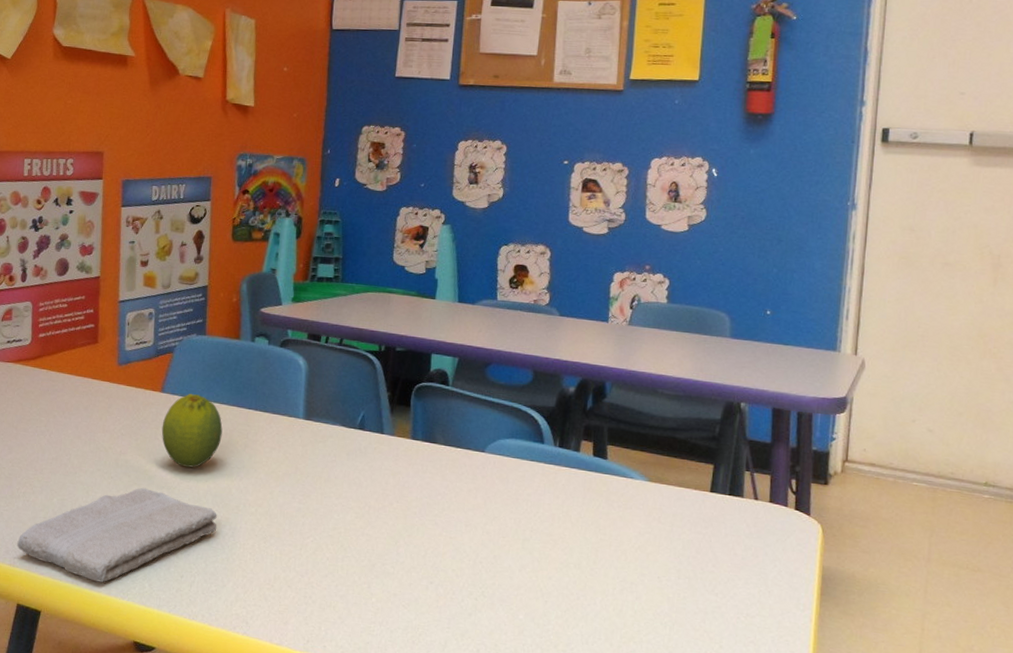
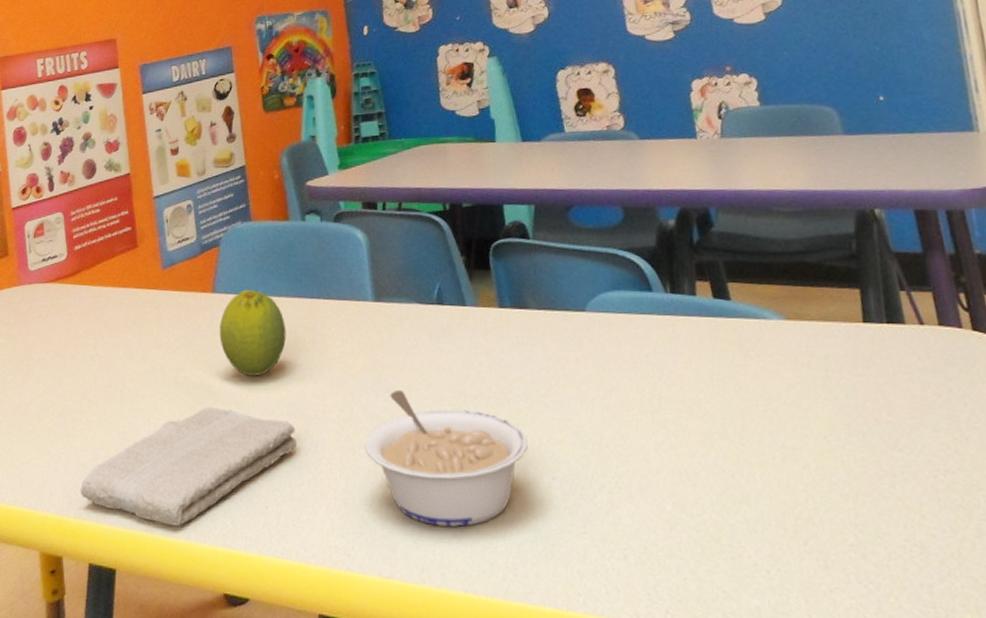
legume: none [275,495,415,612] -> present [364,389,528,527]

